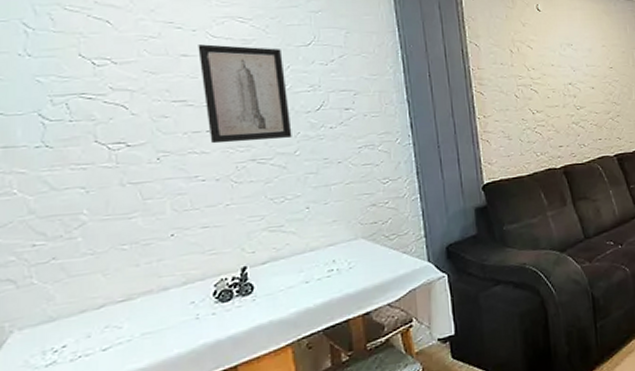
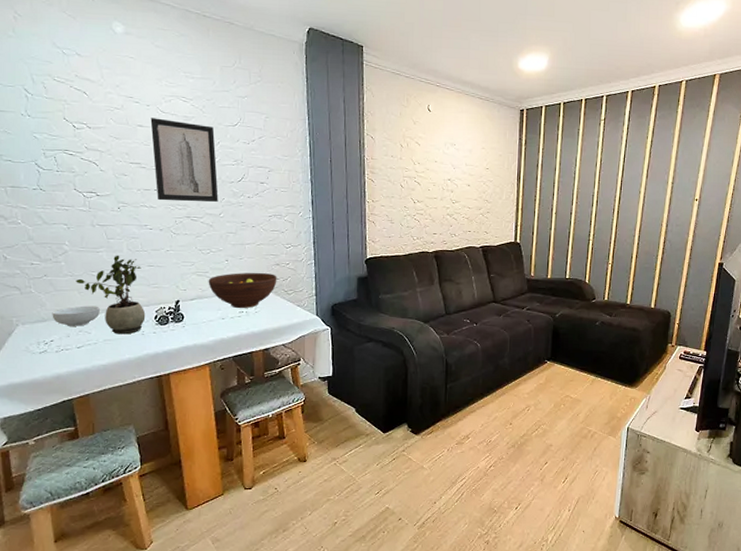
cereal bowl: none [64,289,135,323] -> present [52,305,100,326]
potted plant: none [99,218,200,324] -> present [76,255,146,335]
fruit bowl: none [284,217,375,266] -> present [208,272,277,308]

